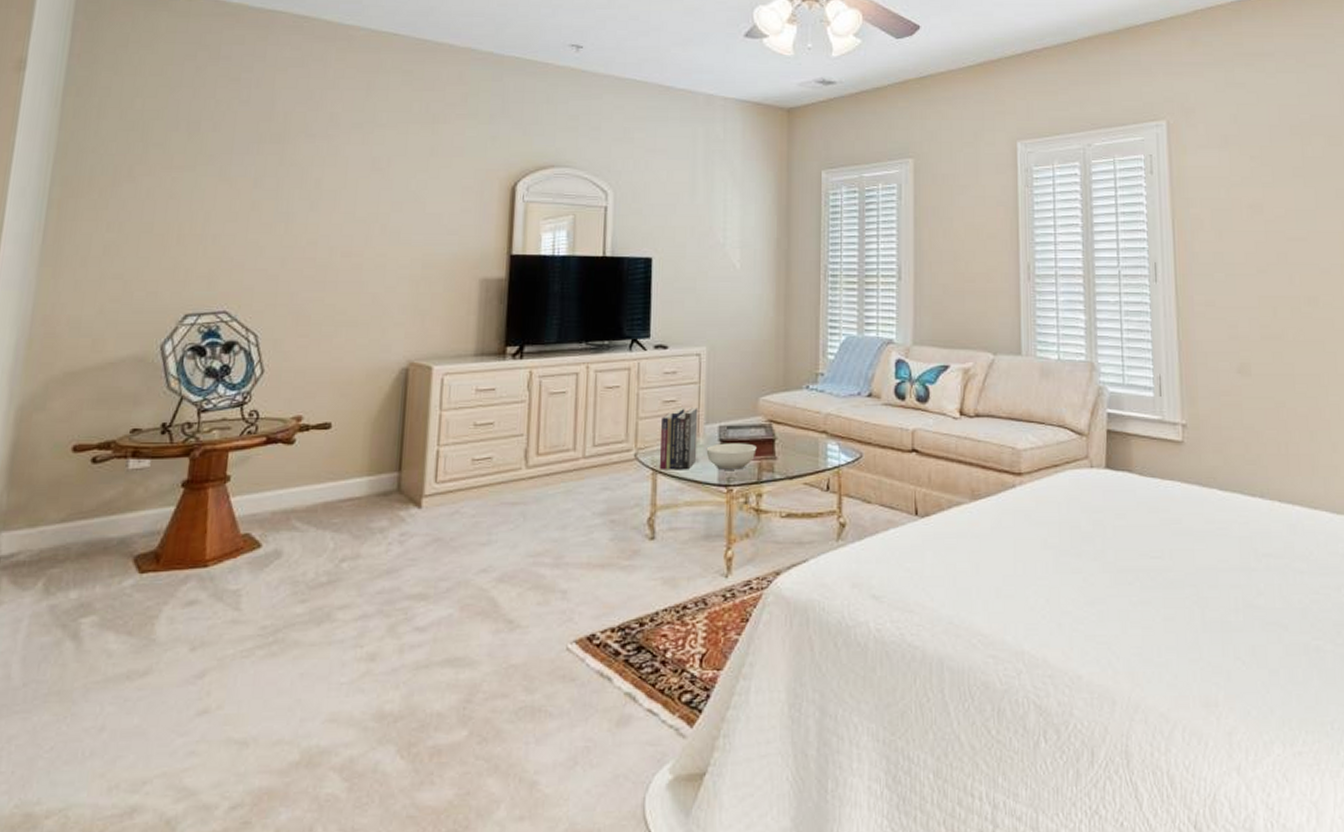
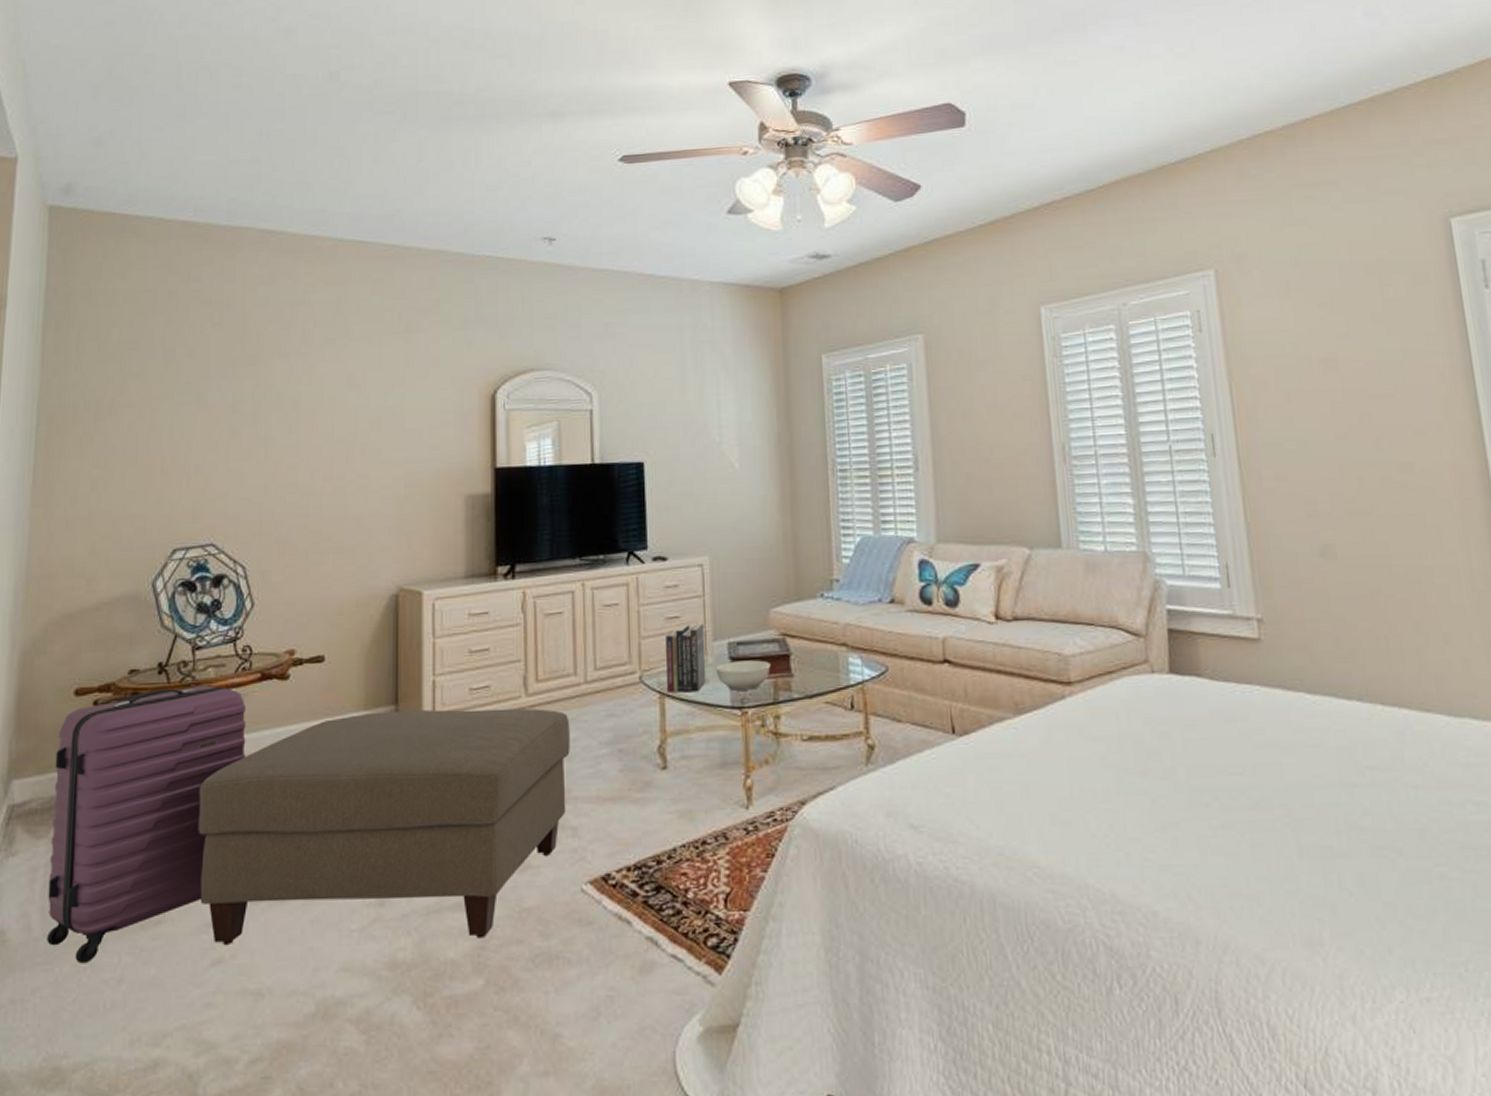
suitcase: none [26,447,250,713] -> present [47,685,247,964]
ottoman: none [189,476,566,695] -> present [198,708,570,944]

